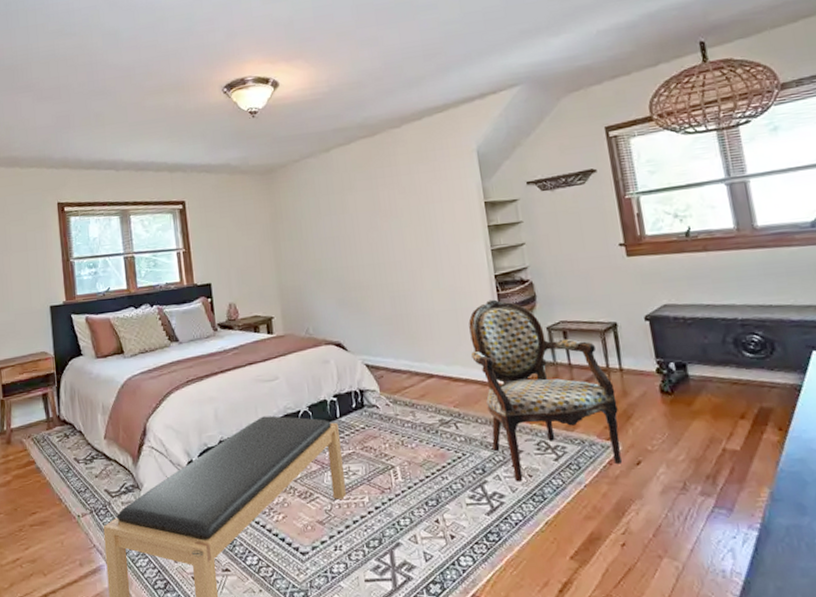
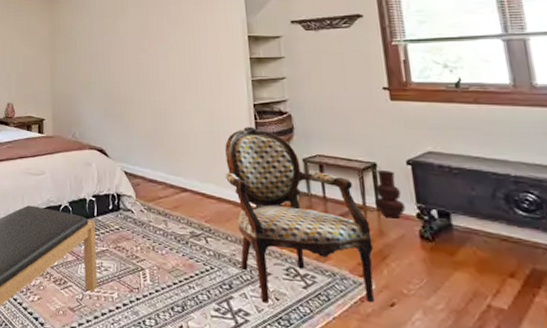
vase: none [616,328,646,377] -> present [374,170,405,219]

